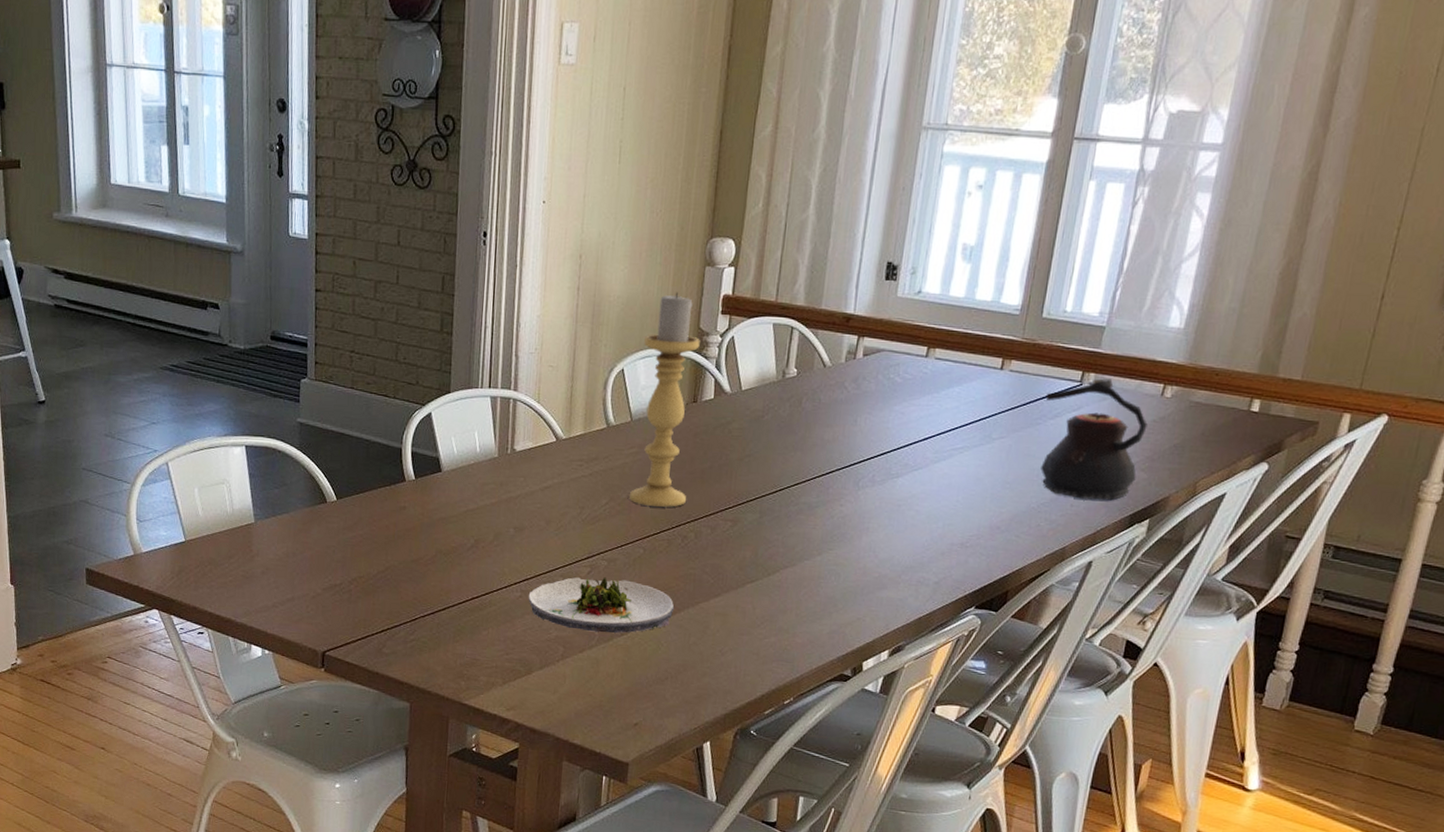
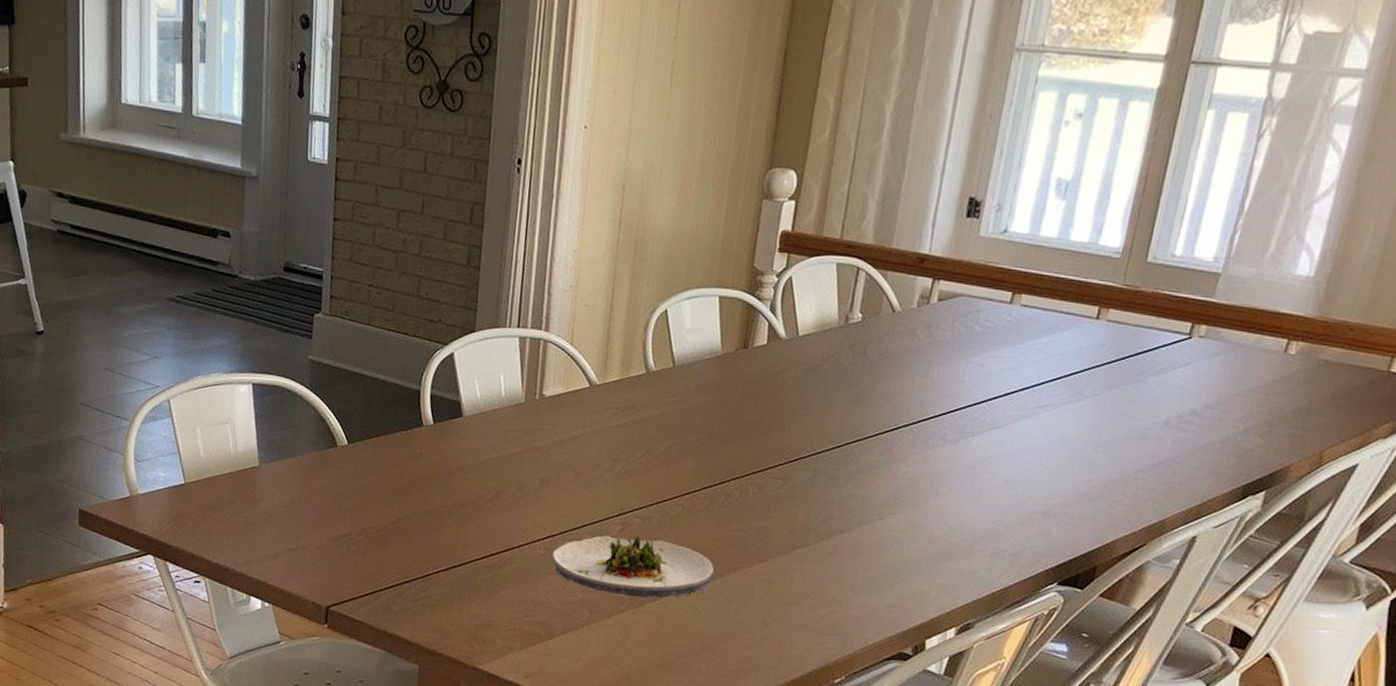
candle holder: present [630,292,700,507] -> none [669,227,754,462]
teapot: present [1041,378,1147,501] -> none [1139,331,1267,469]

